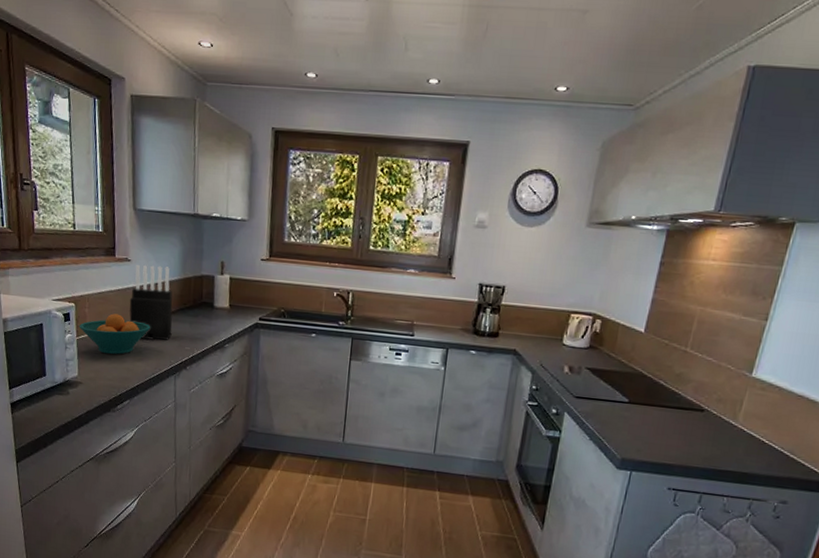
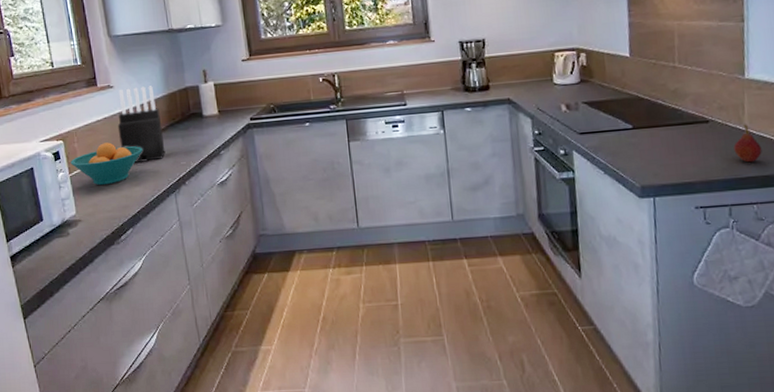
fruit: none [720,420,748,458] -> present [733,124,762,163]

